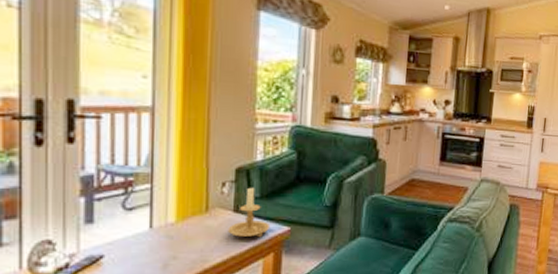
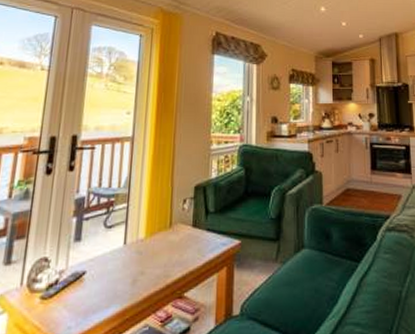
candle holder: present [228,186,271,238] -> none [187,201,224,252]

